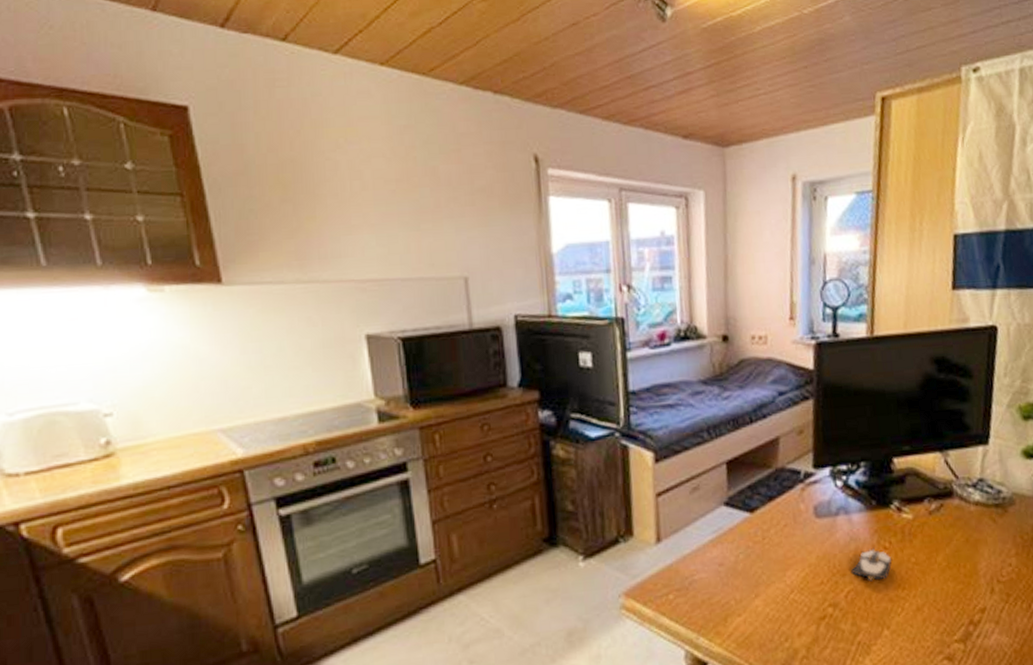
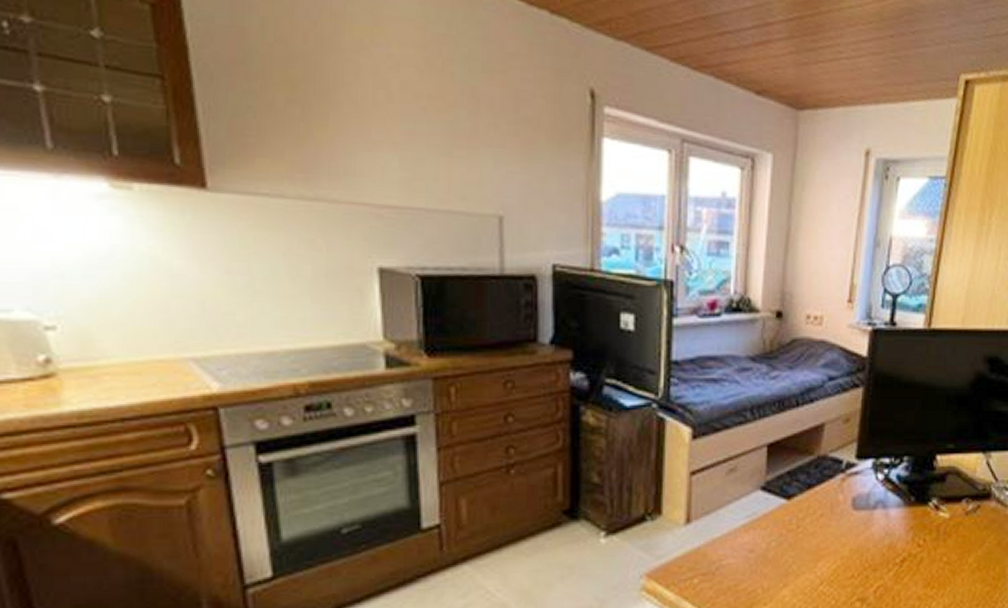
computer mouse: present [851,547,892,582] -> none [883,544,925,578]

